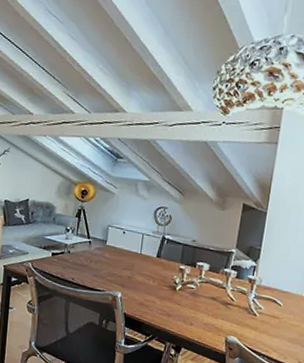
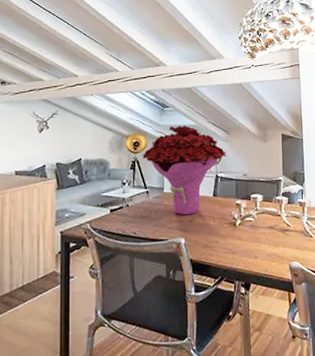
flower bouquet: none [88,178,179,272] -> present [141,125,227,215]

